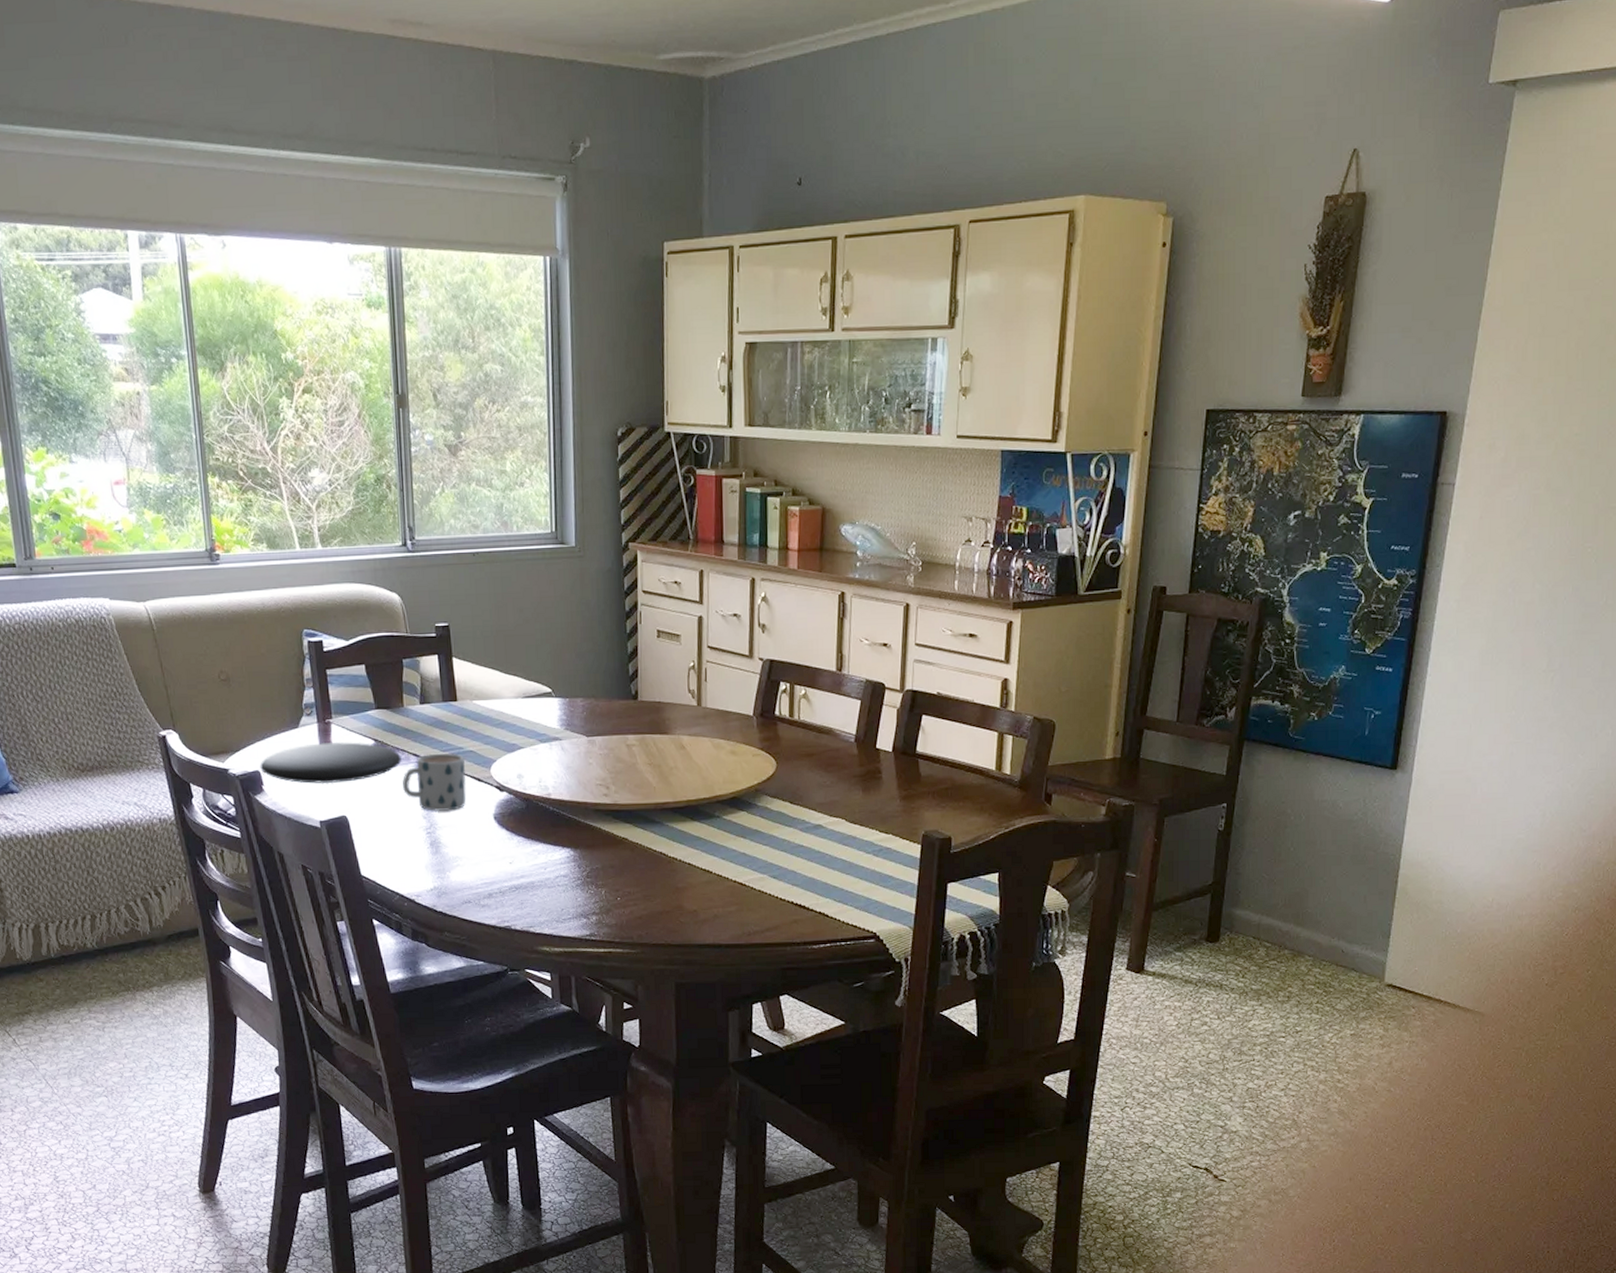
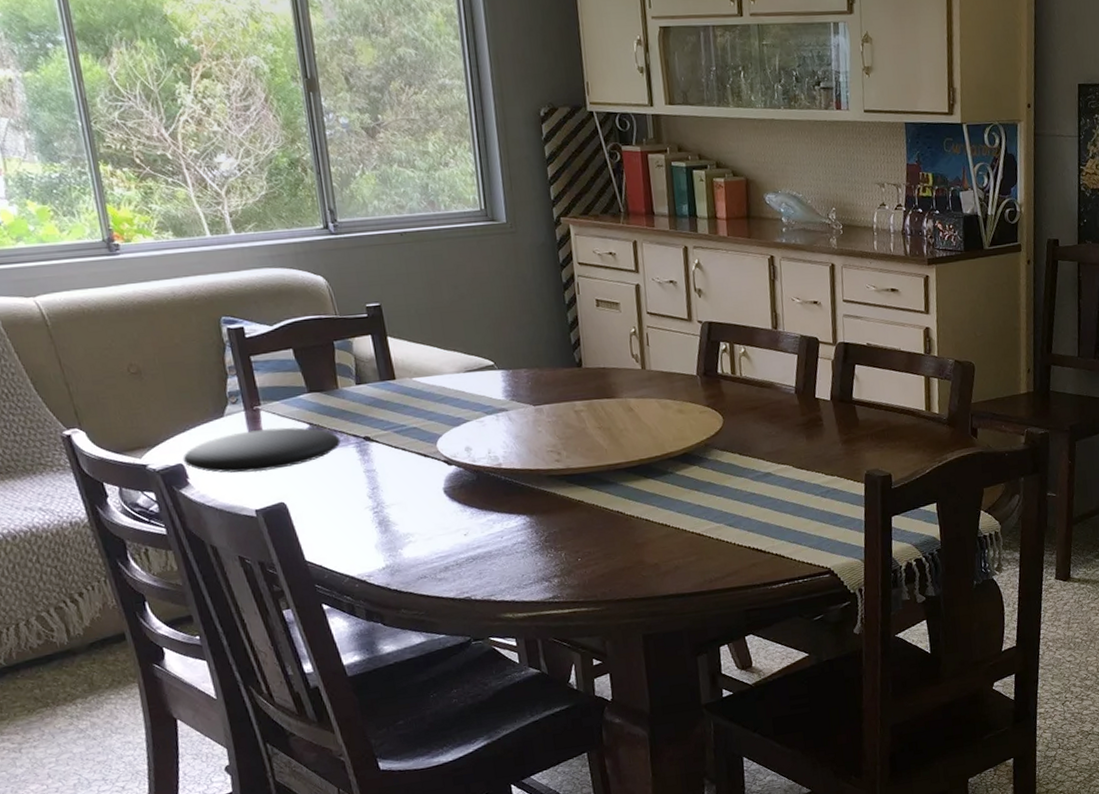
mug: present [403,753,467,812] -> none [343,431,414,491]

